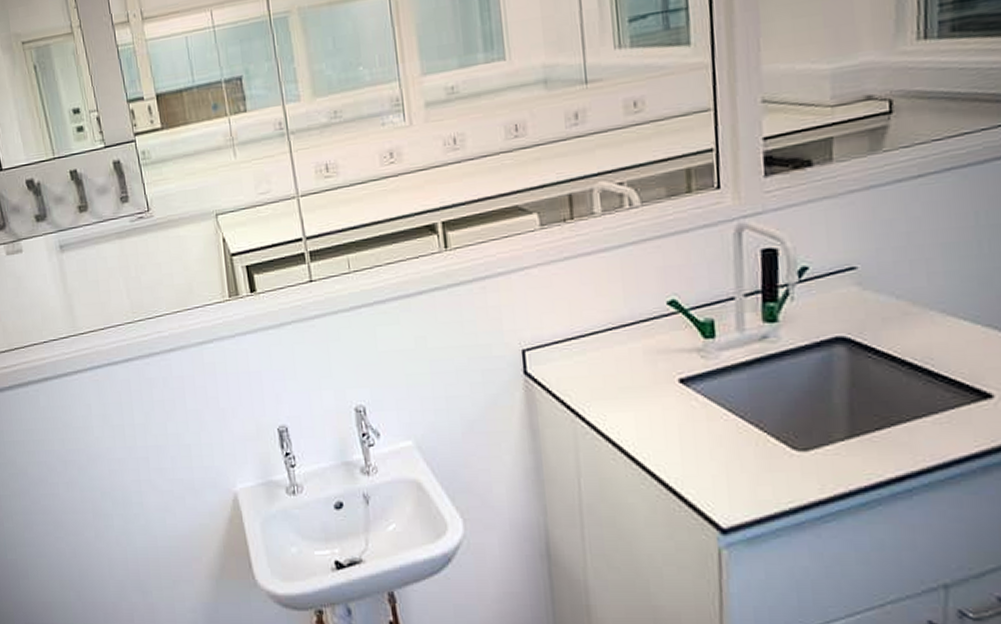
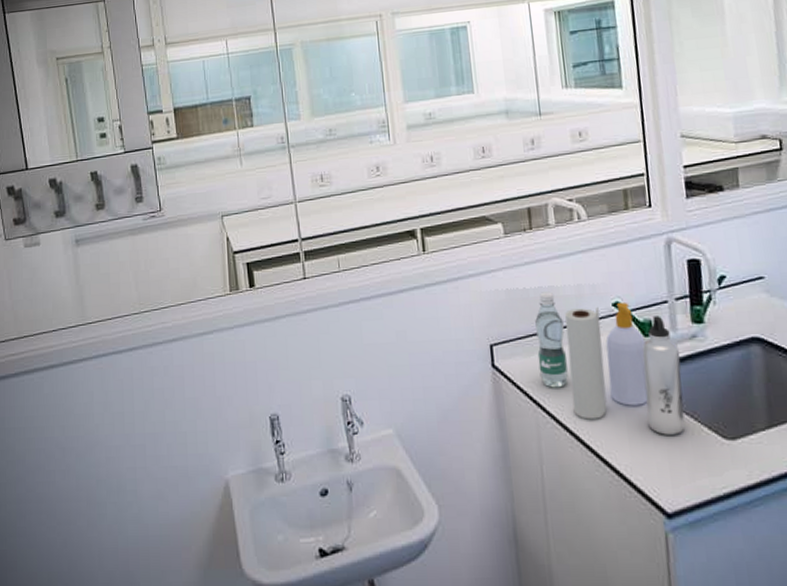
bottle: none [574,289,613,396] -> present [535,291,568,388]
paper towel roll: none [610,306,657,430] -> present [565,307,607,420]
soap bottle: none [658,299,705,415] -> present [605,302,648,406]
water bottle: none [700,314,748,446] -> present [642,316,685,435]

